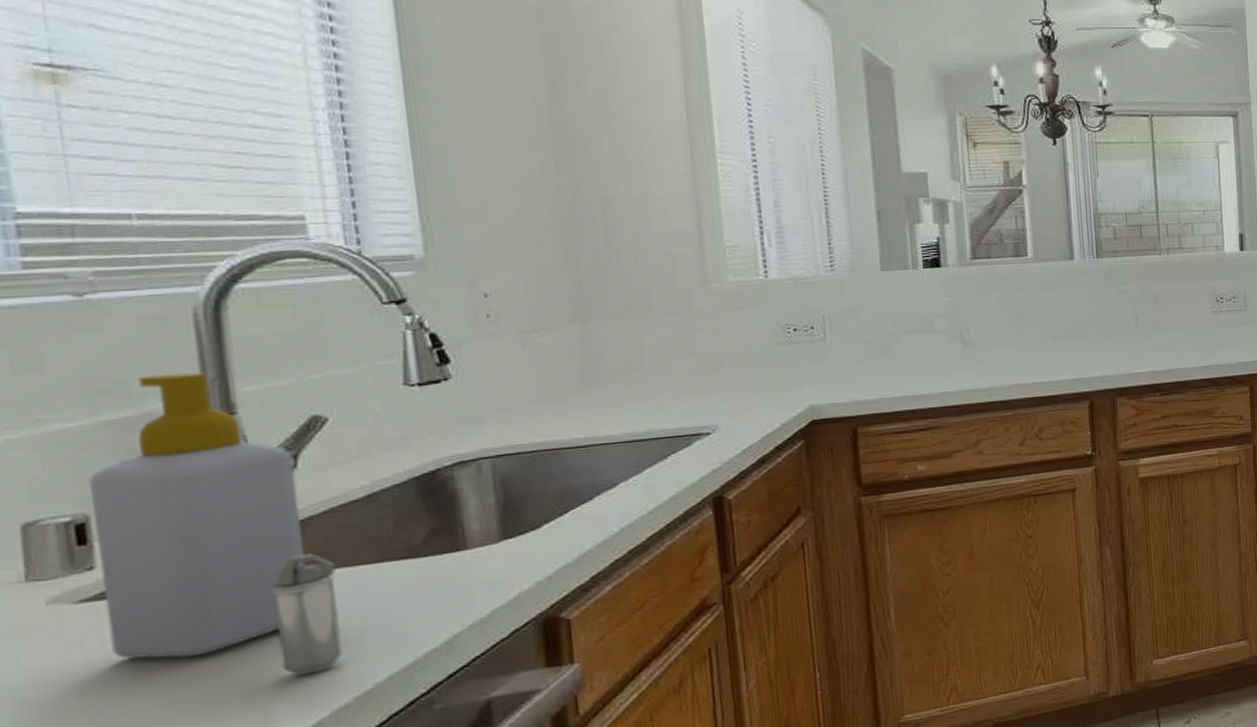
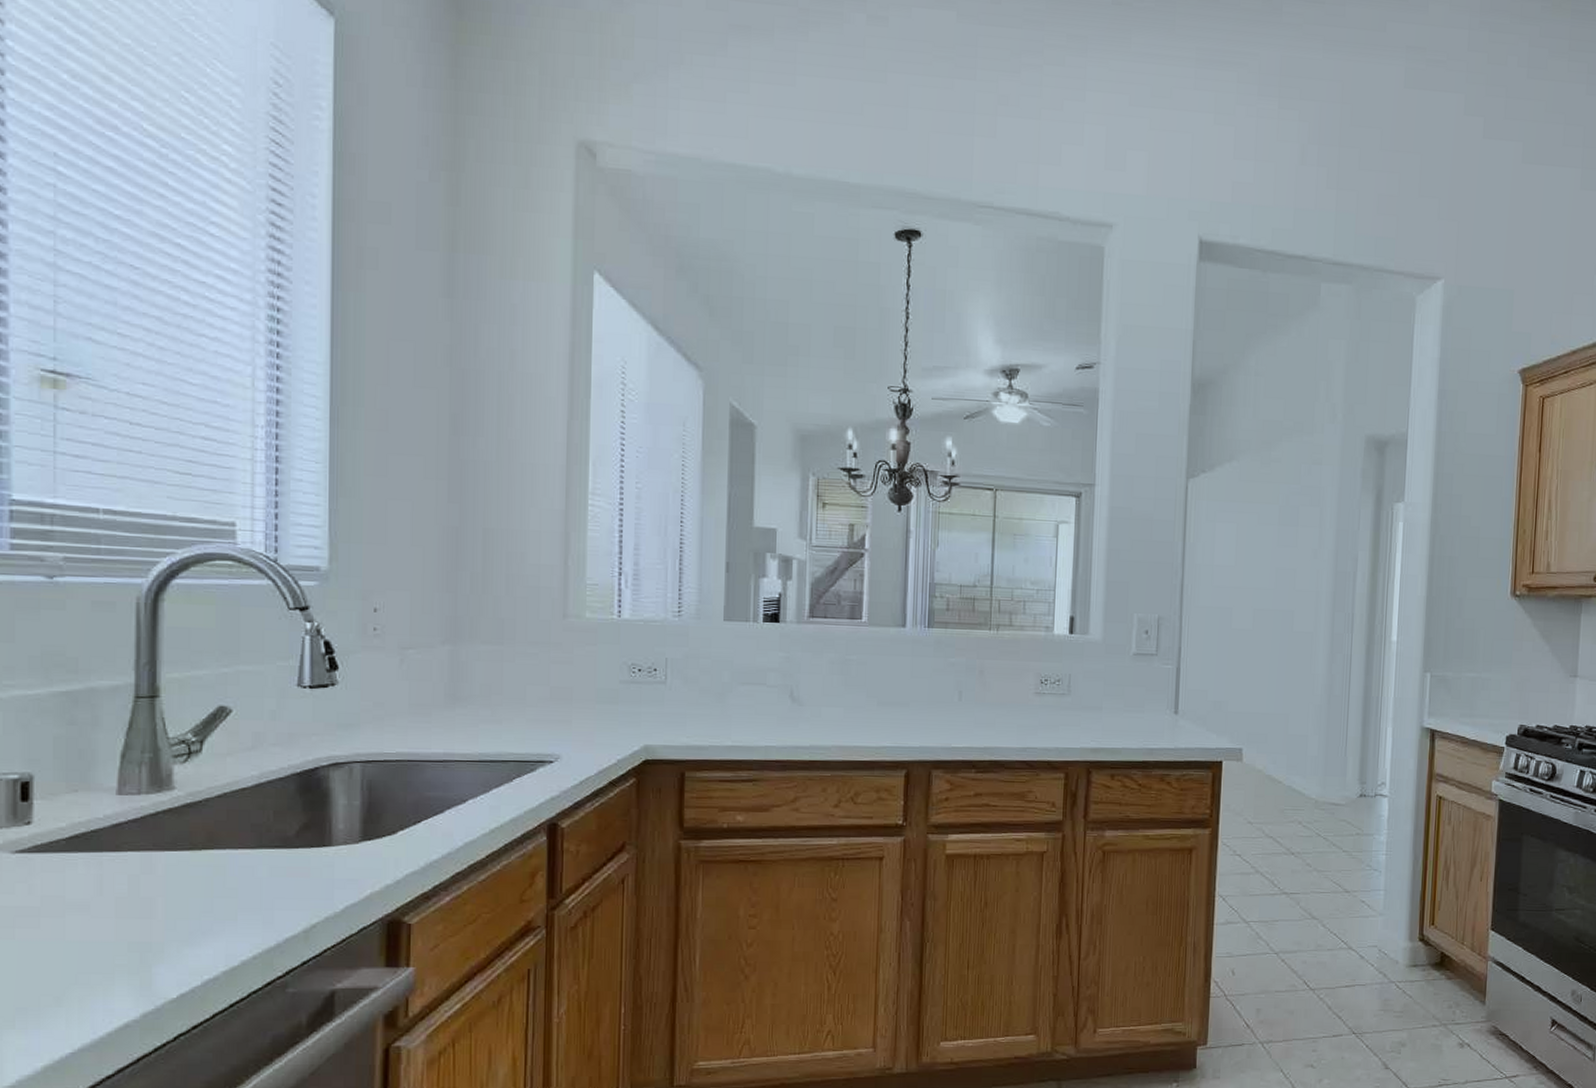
soap bottle: present [89,372,307,659] -> none [36,654,199,914]
shaker: present [269,553,343,675] -> none [166,832,222,944]

